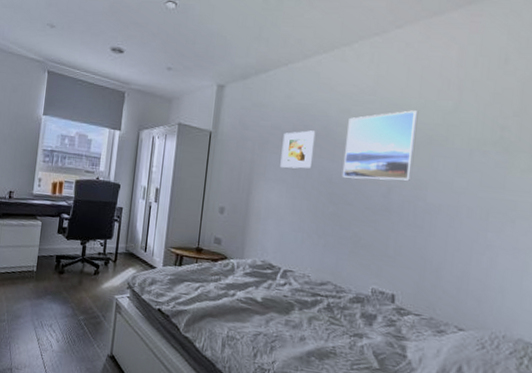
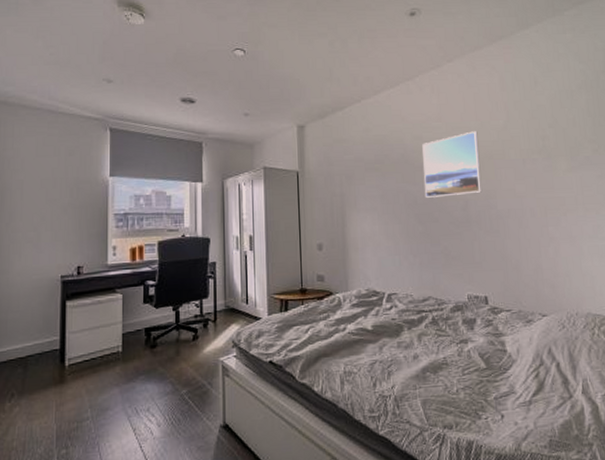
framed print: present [280,130,316,169] -> none [367,159,397,198]

